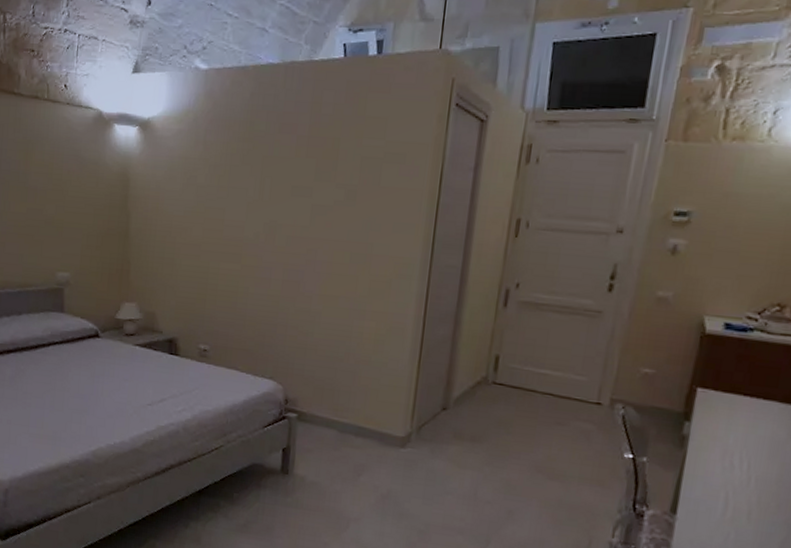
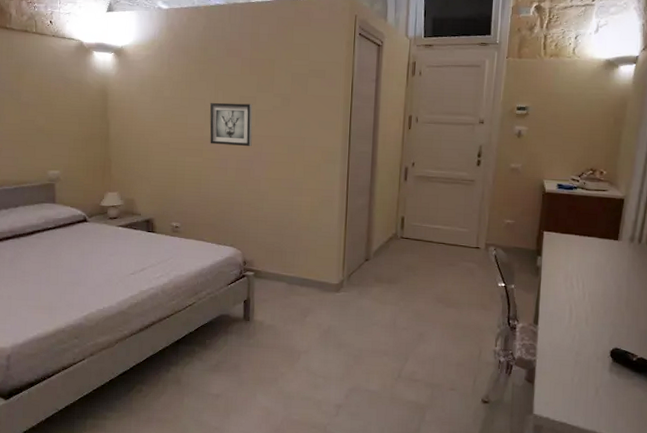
wall art: none [251,193,308,252] -> present [209,102,253,146]

